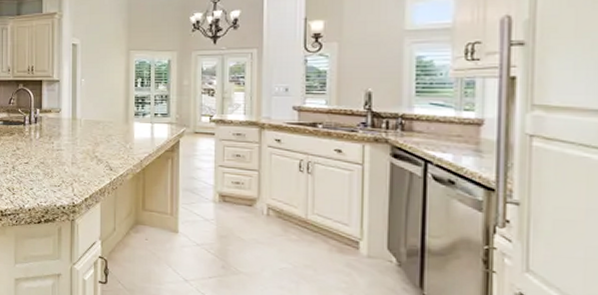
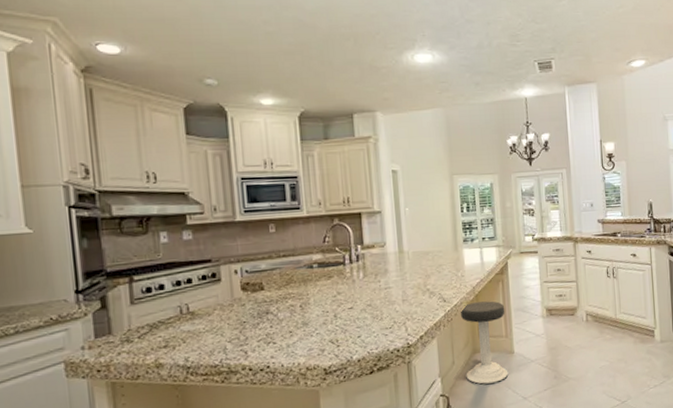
stool: none [126,175,172,258] -> present [461,301,509,384]

